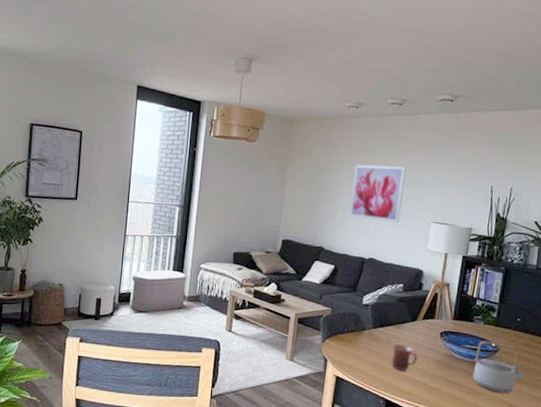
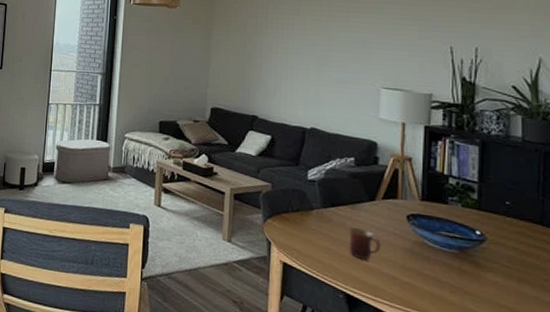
wall art: present [349,164,406,223] -> none [284,27,345,89]
teapot: present [472,340,526,393] -> none [455,226,528,295]

